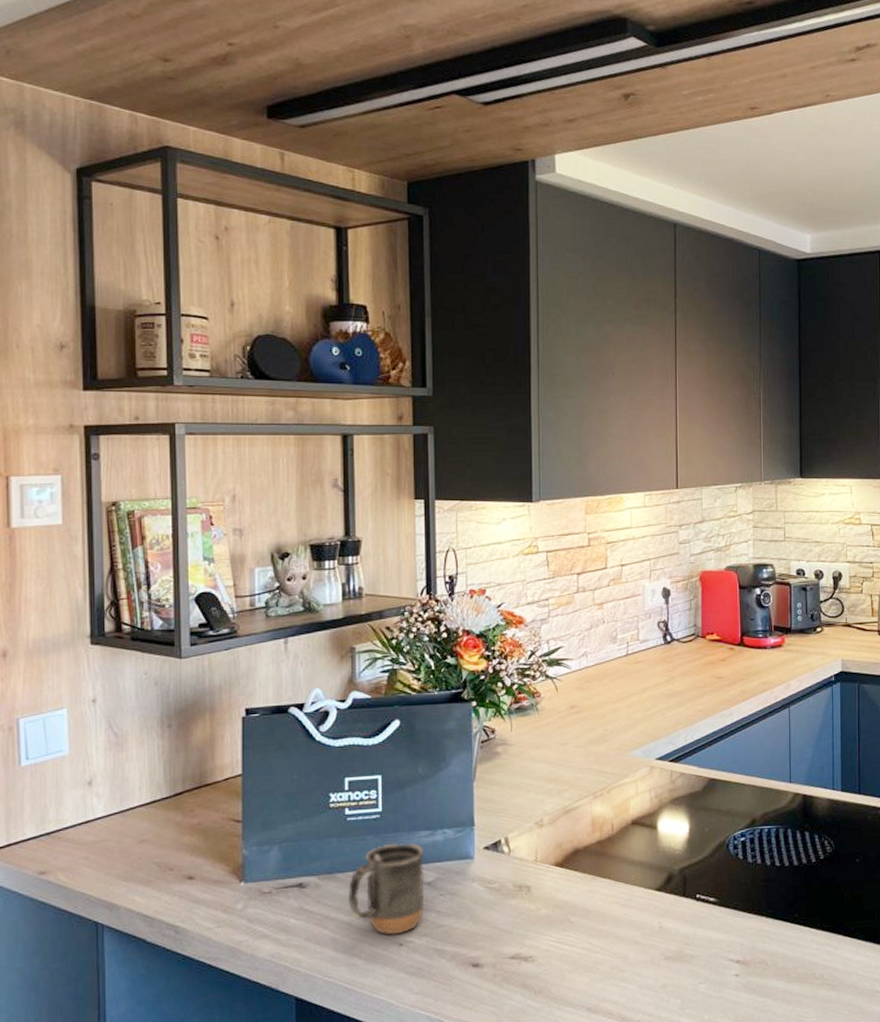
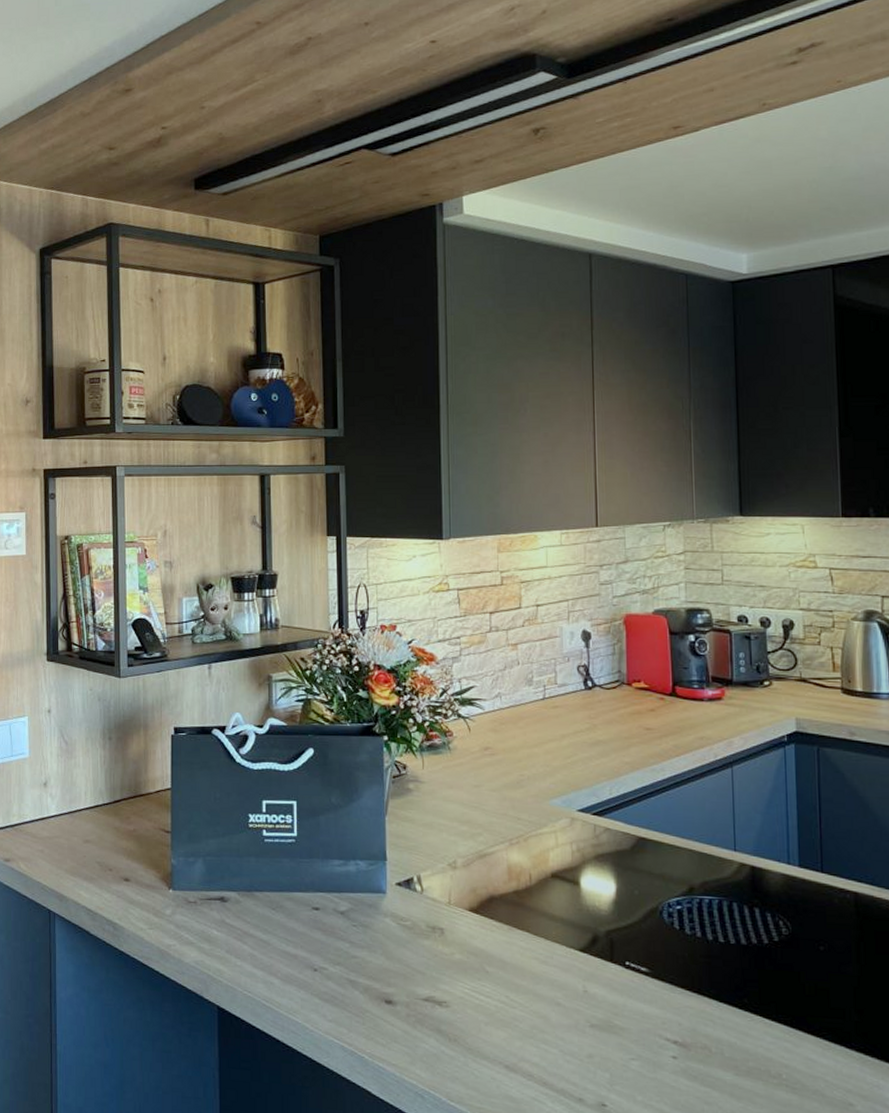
mug: present [349,843,425,935] -> none [266,870,338,960]

